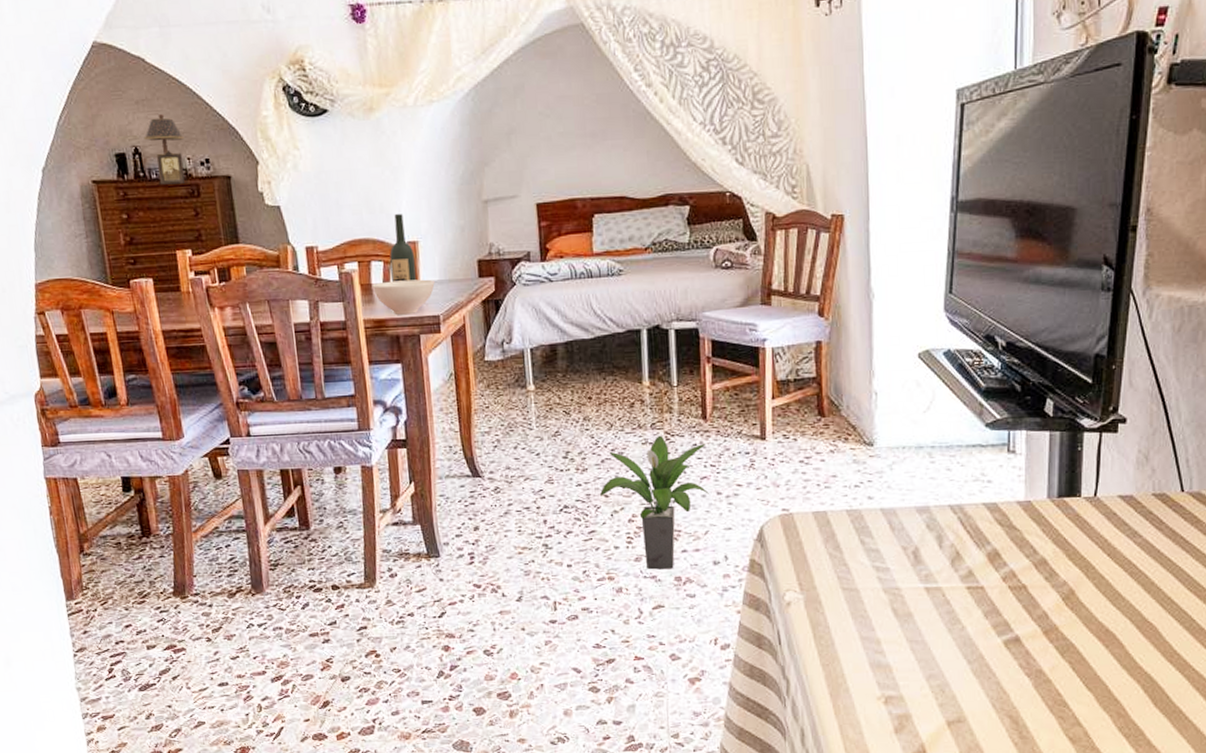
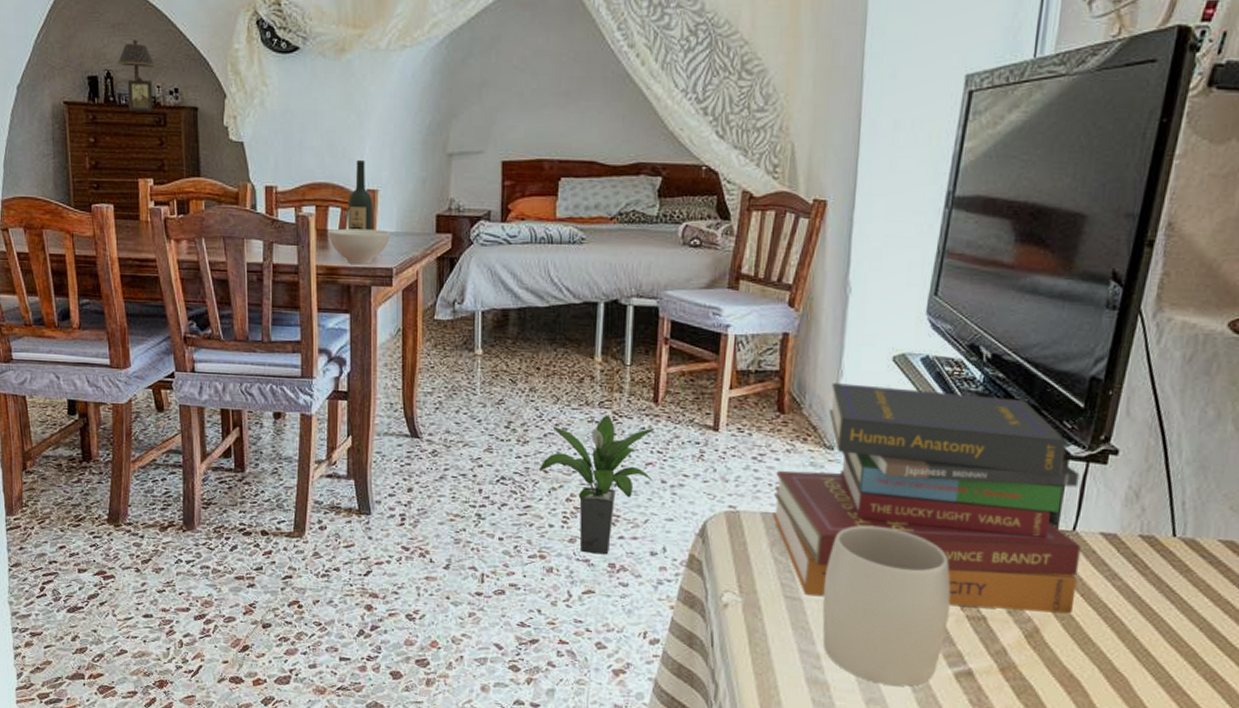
books: none [822,381,1103,584] -> present [772,383,1081,614]
mug: none [876,512,993,660] -> present [822,525,951,687]

